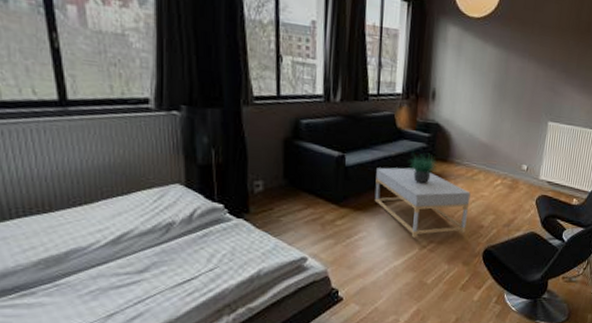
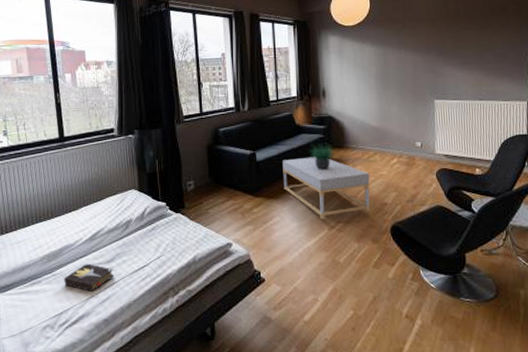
hardback book: none [72,273,149,306] -> present [64,263,114,291]

